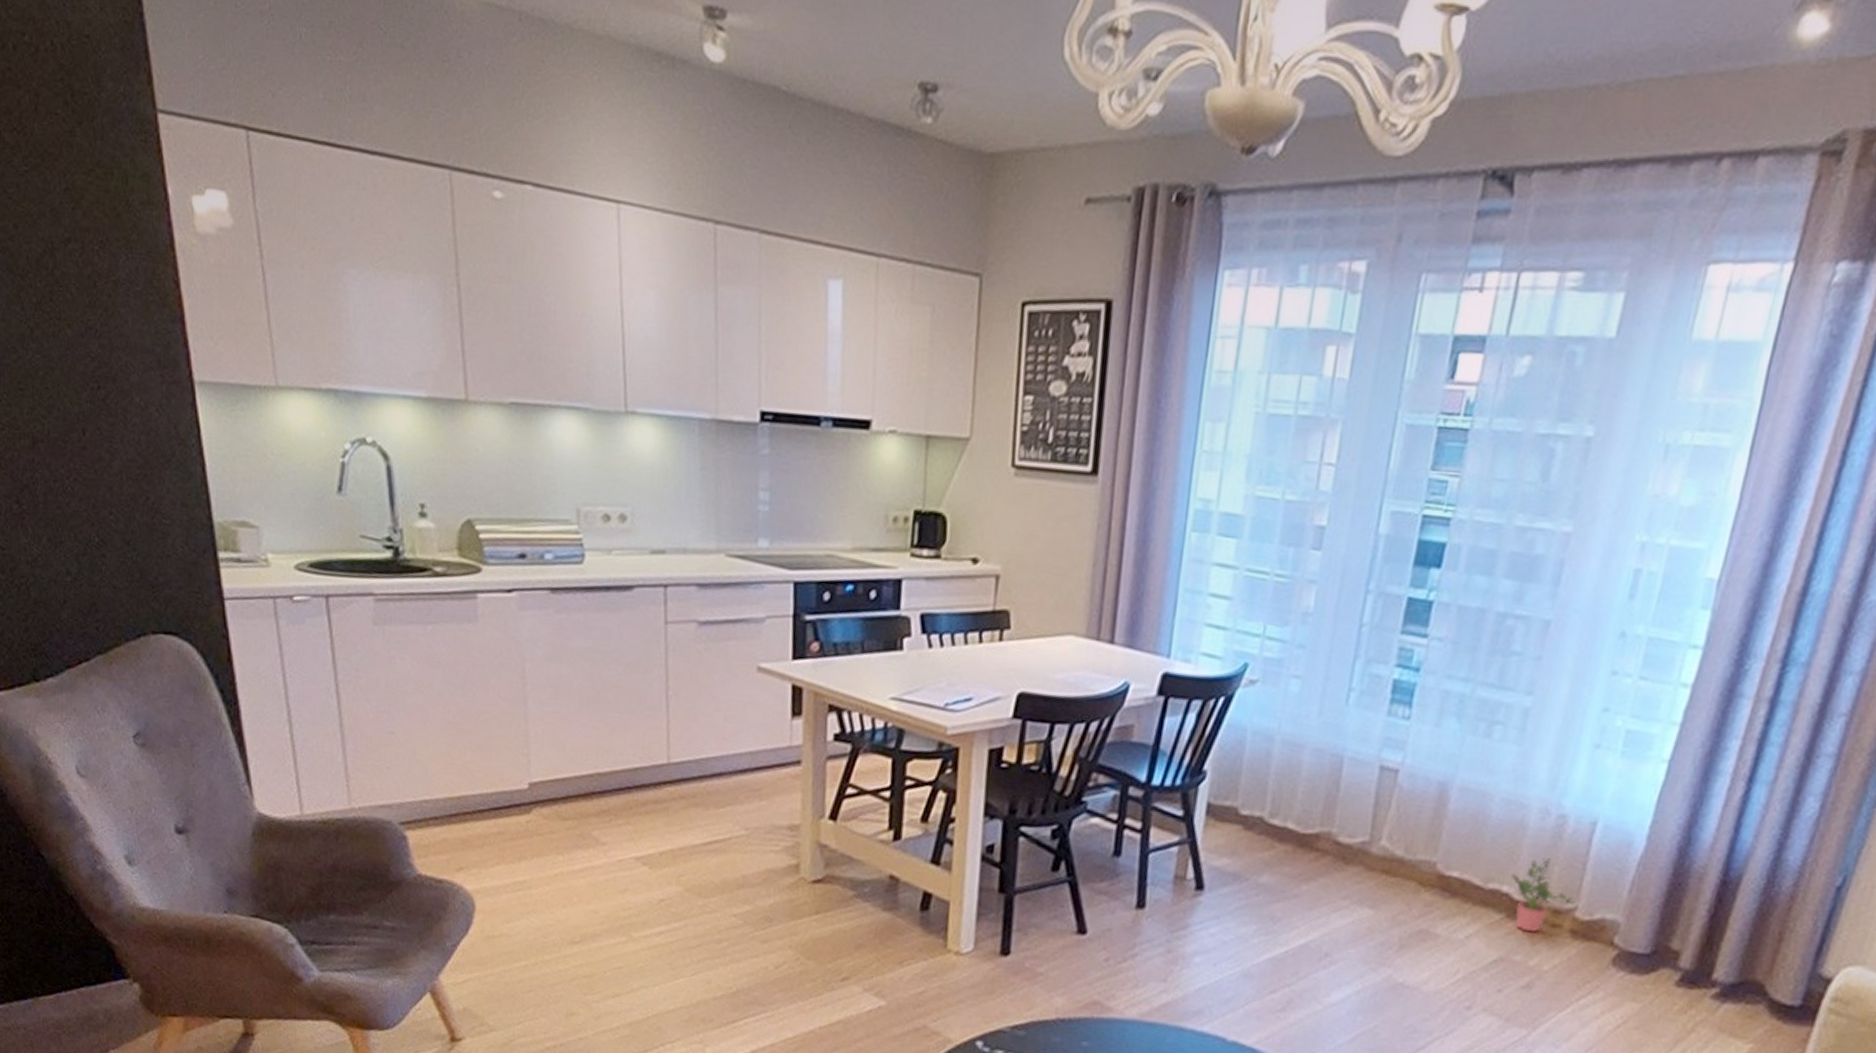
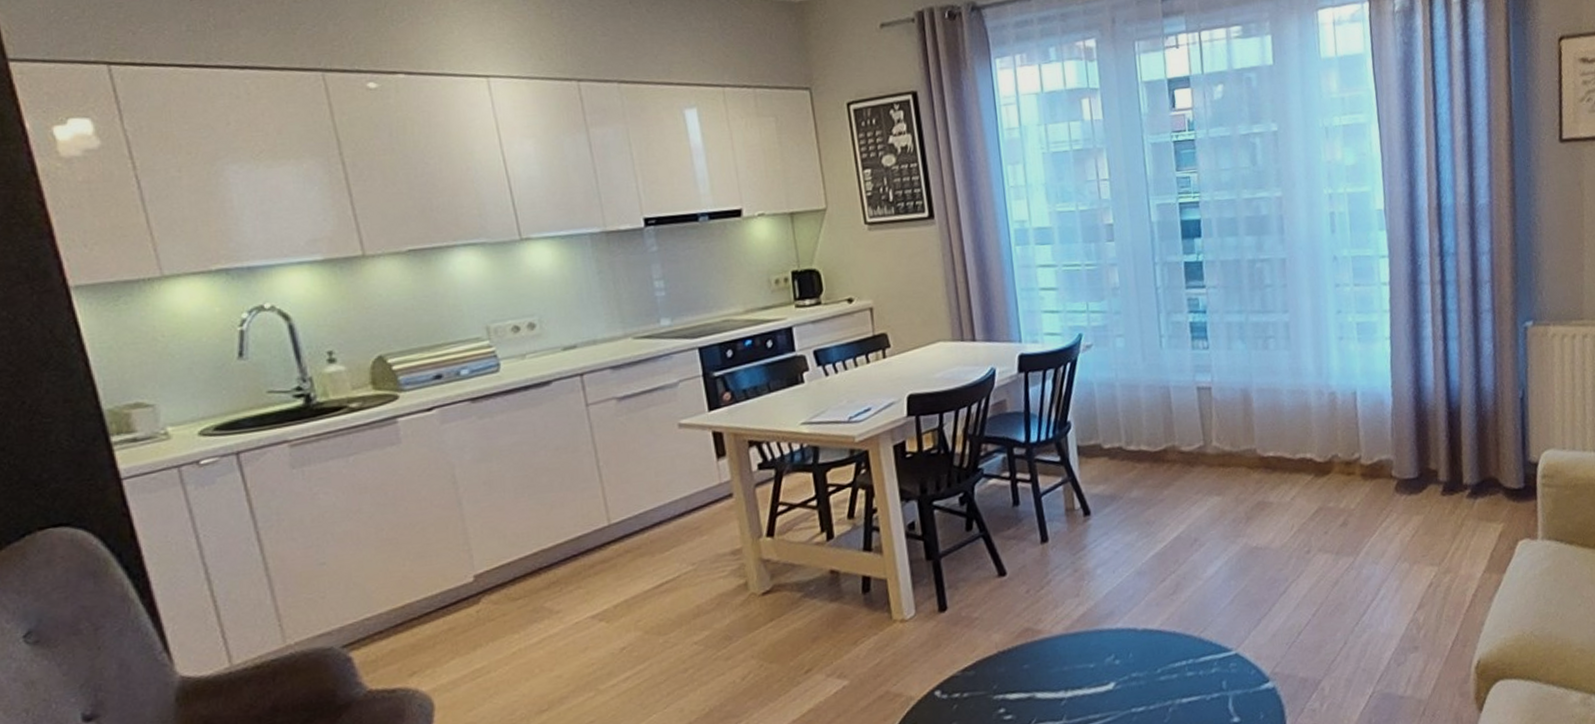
potted plant: present [1512,858,1576,933] -> none [1310,426,1359,484]

